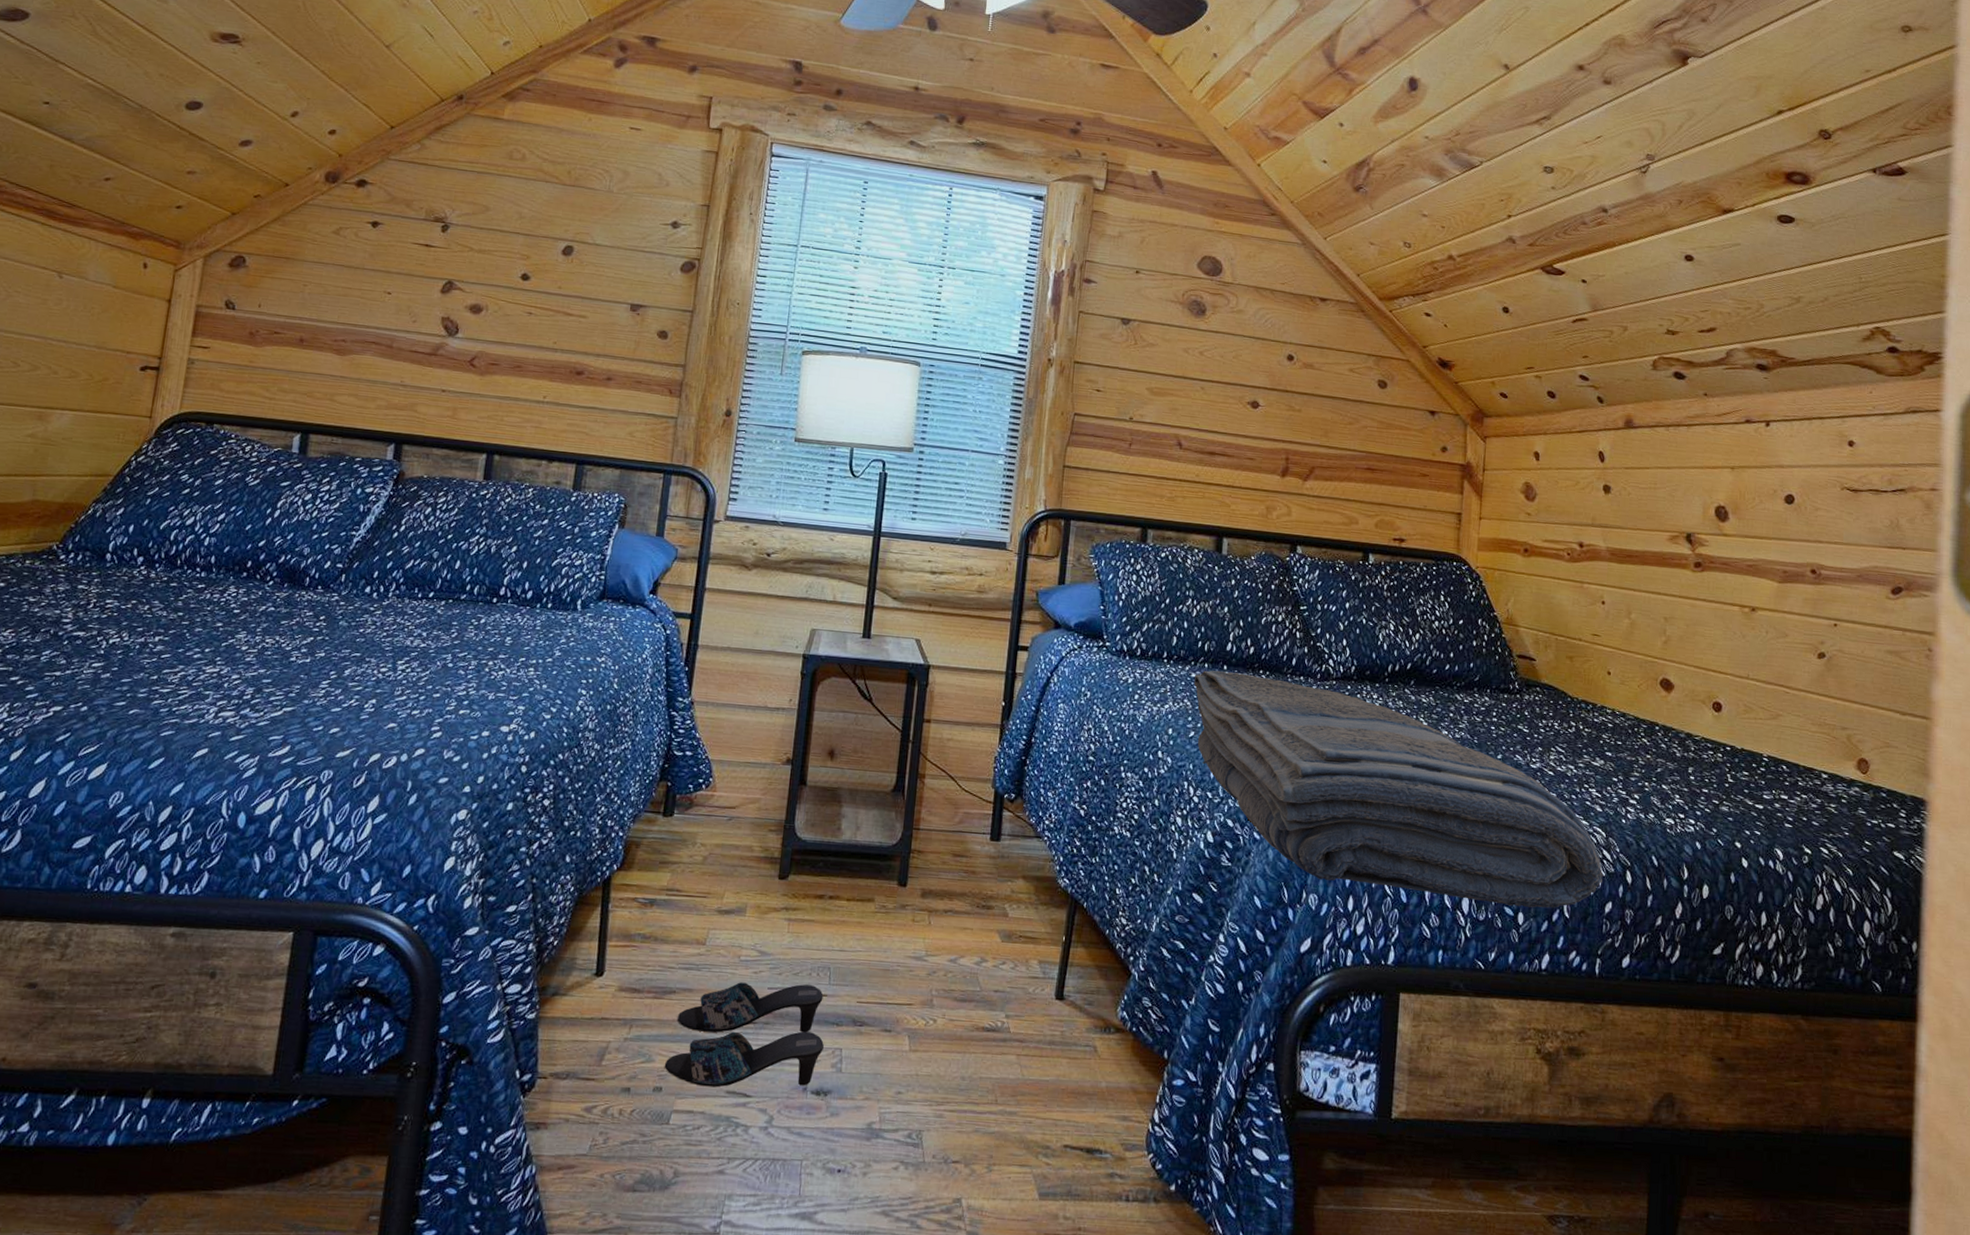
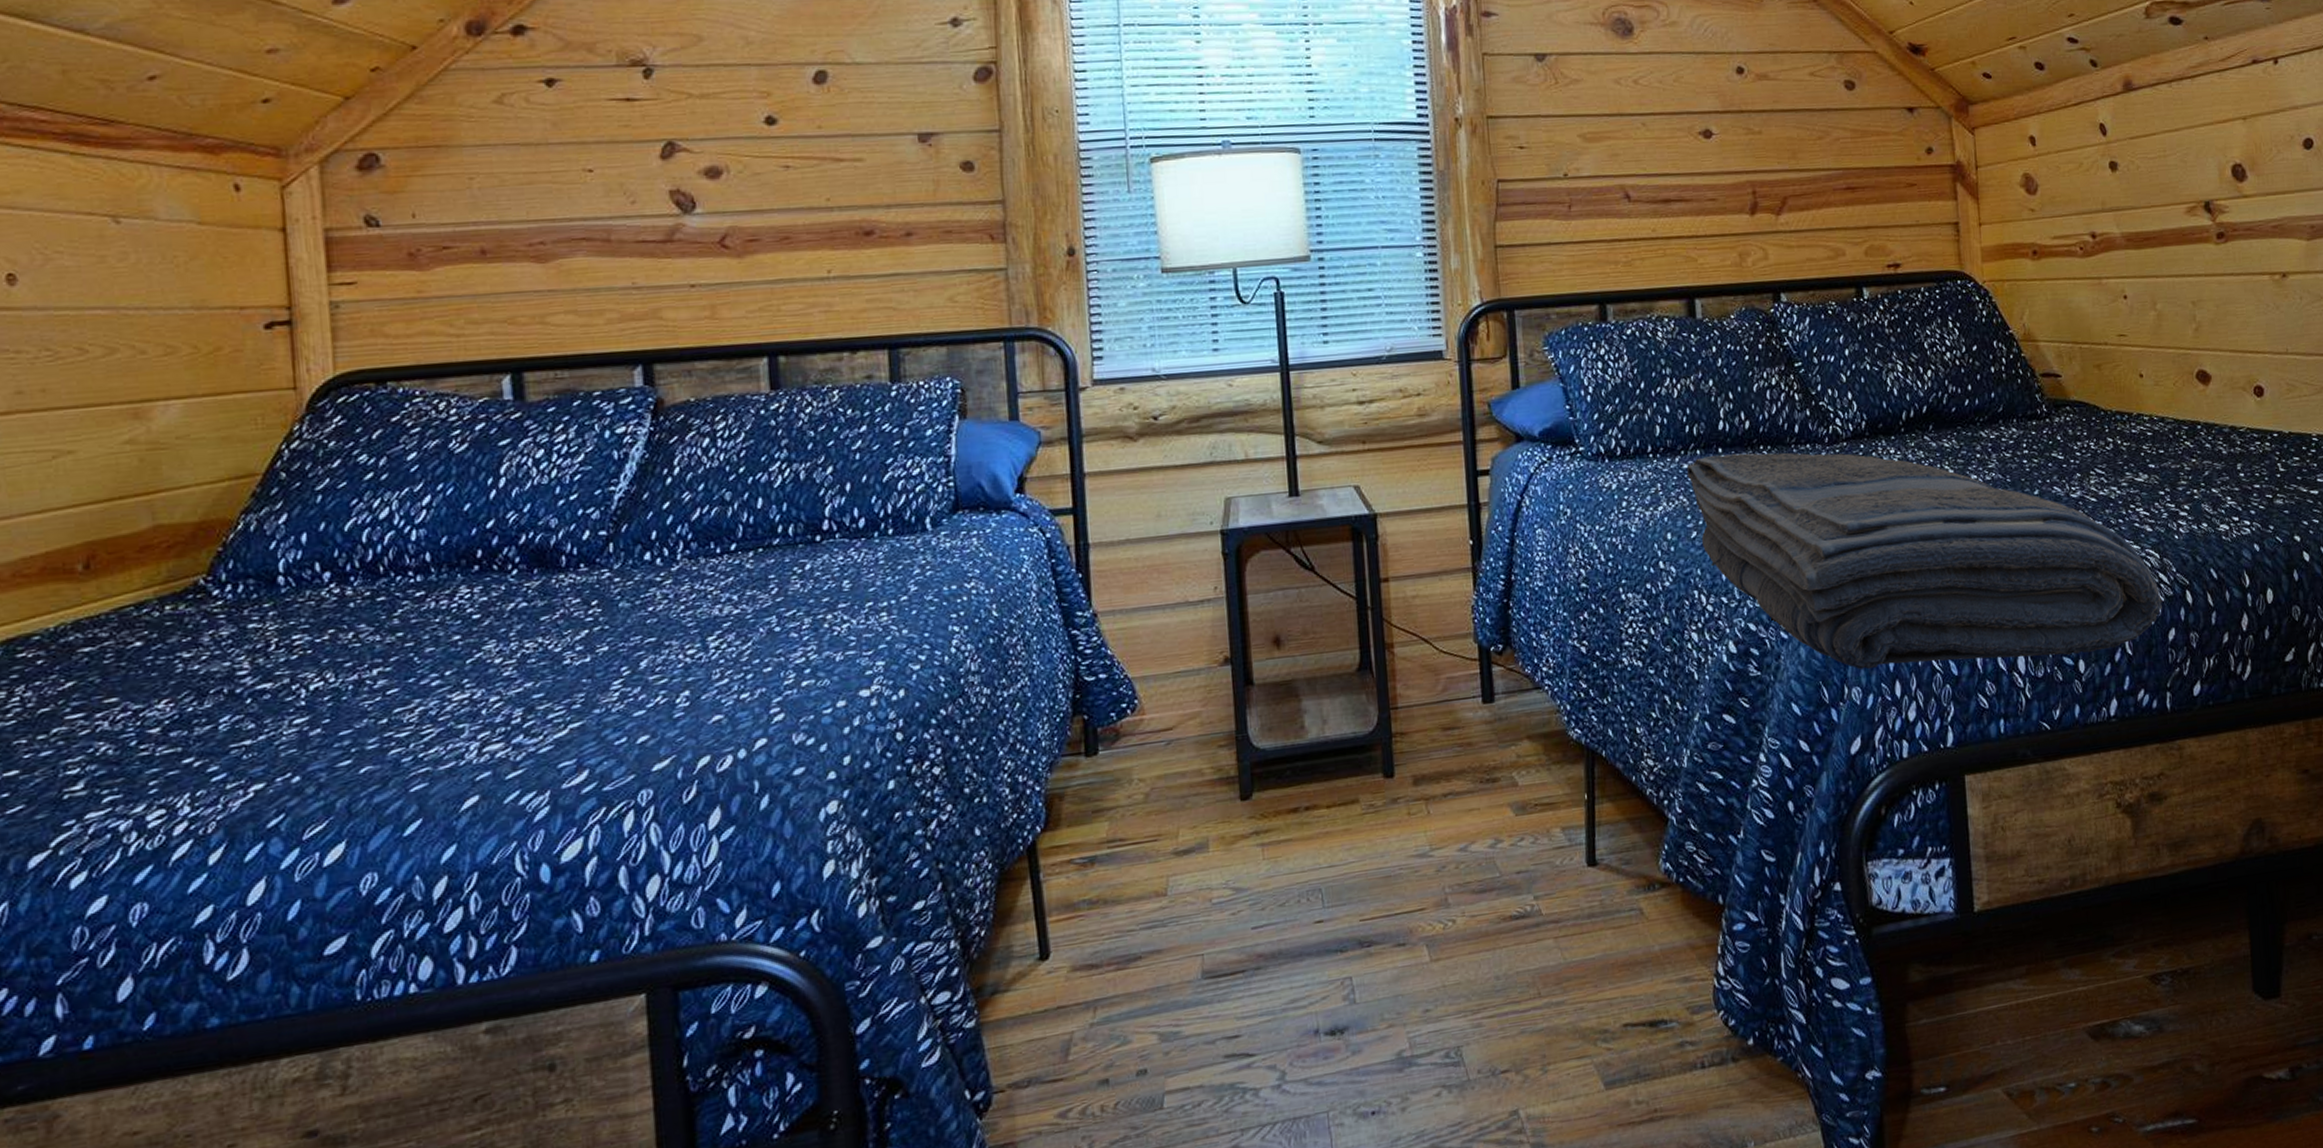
slippers: present [664,982,824,1088] -> none [1144,913,1330,1058]

